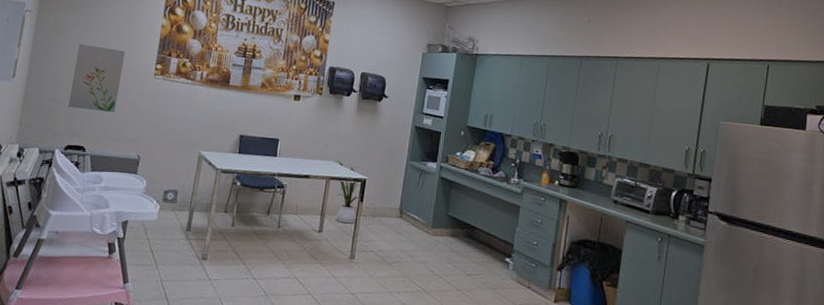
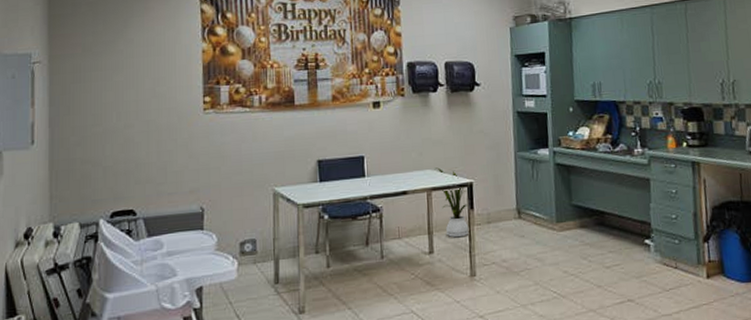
wall art: present [68,43,125,112] -> none [105,88,164,167]

